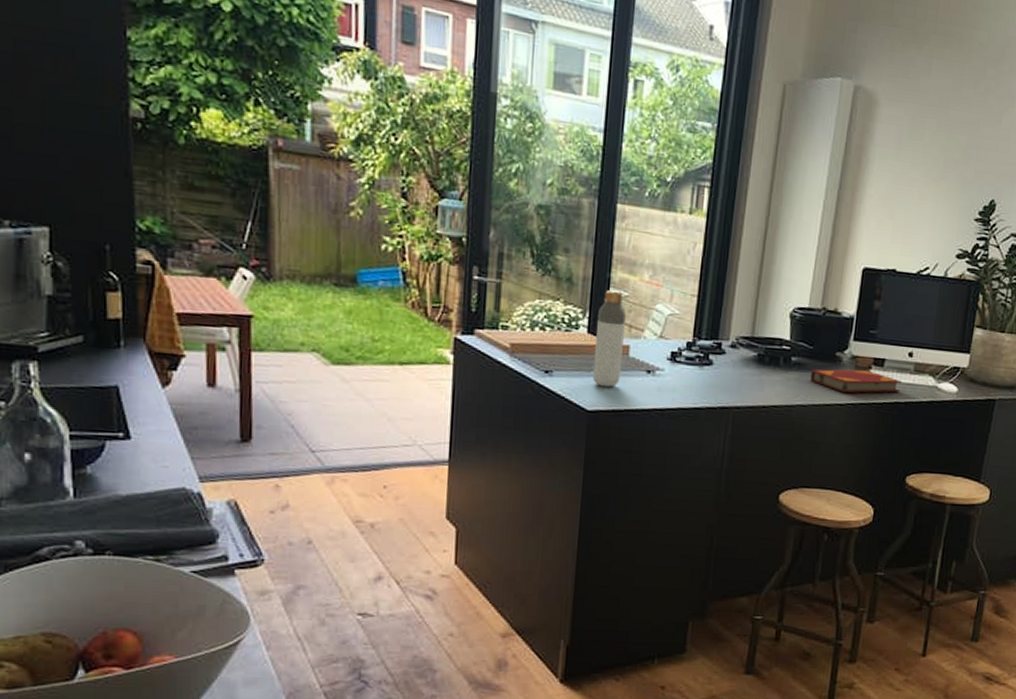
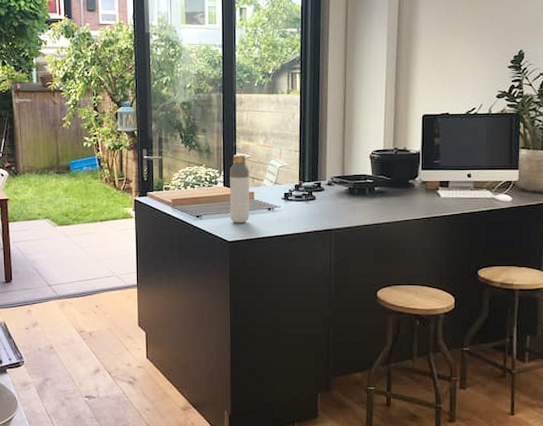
hardback book: present [810,369,902,394] -> none [391,191,465,210]

